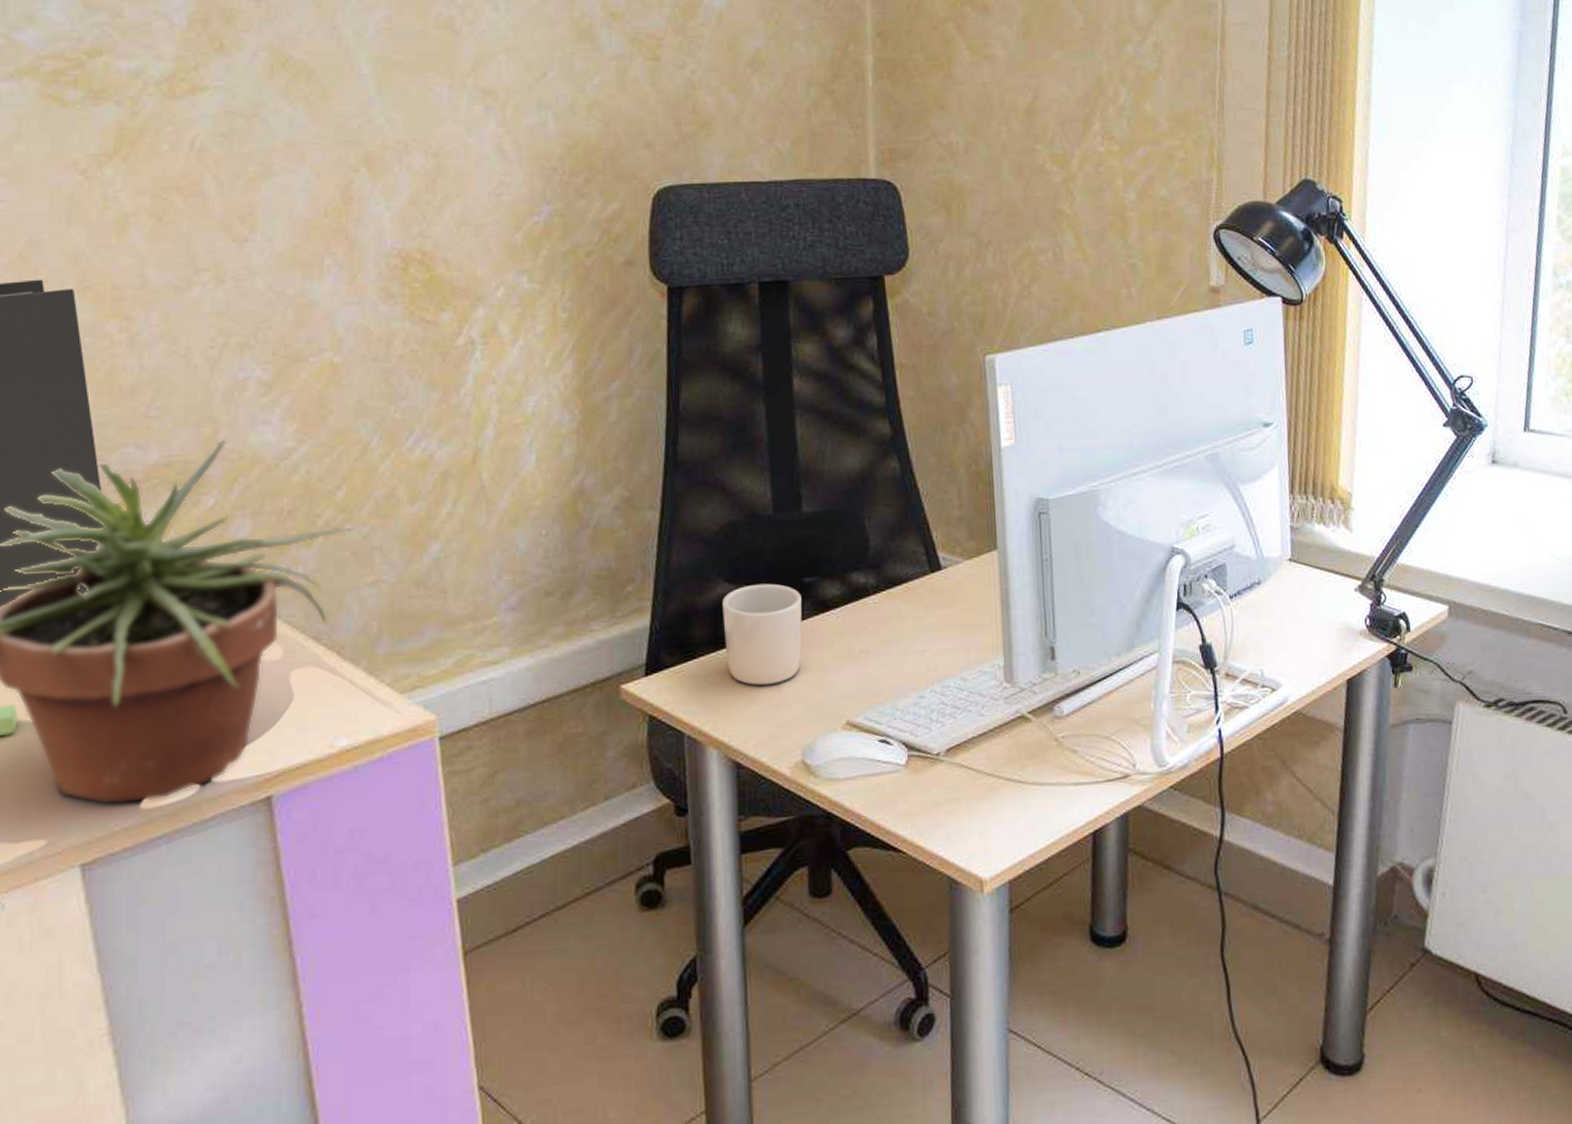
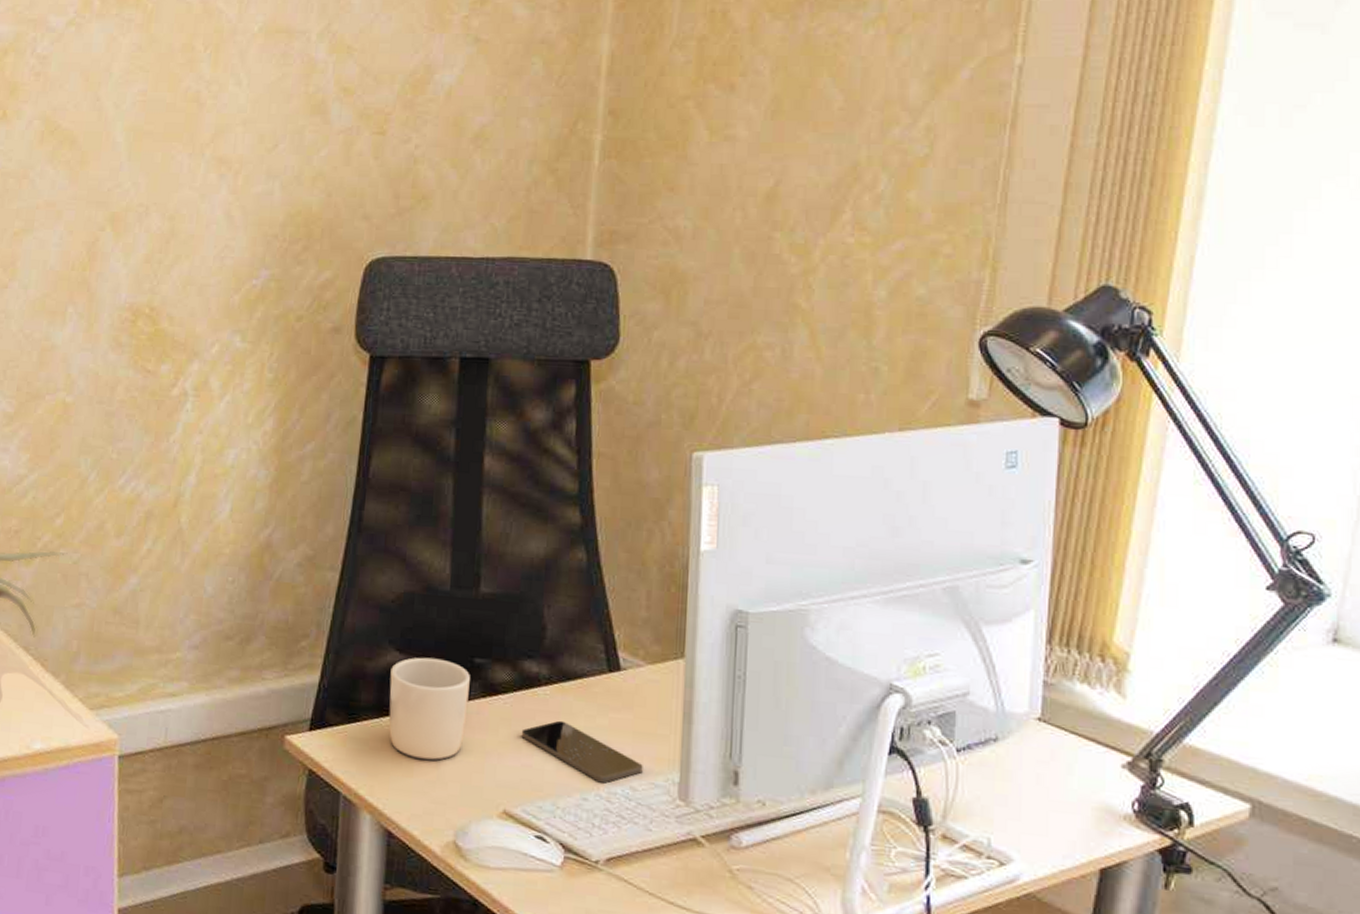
smartphone: none [856,625,971,679] -> present [521,720,643,784]

